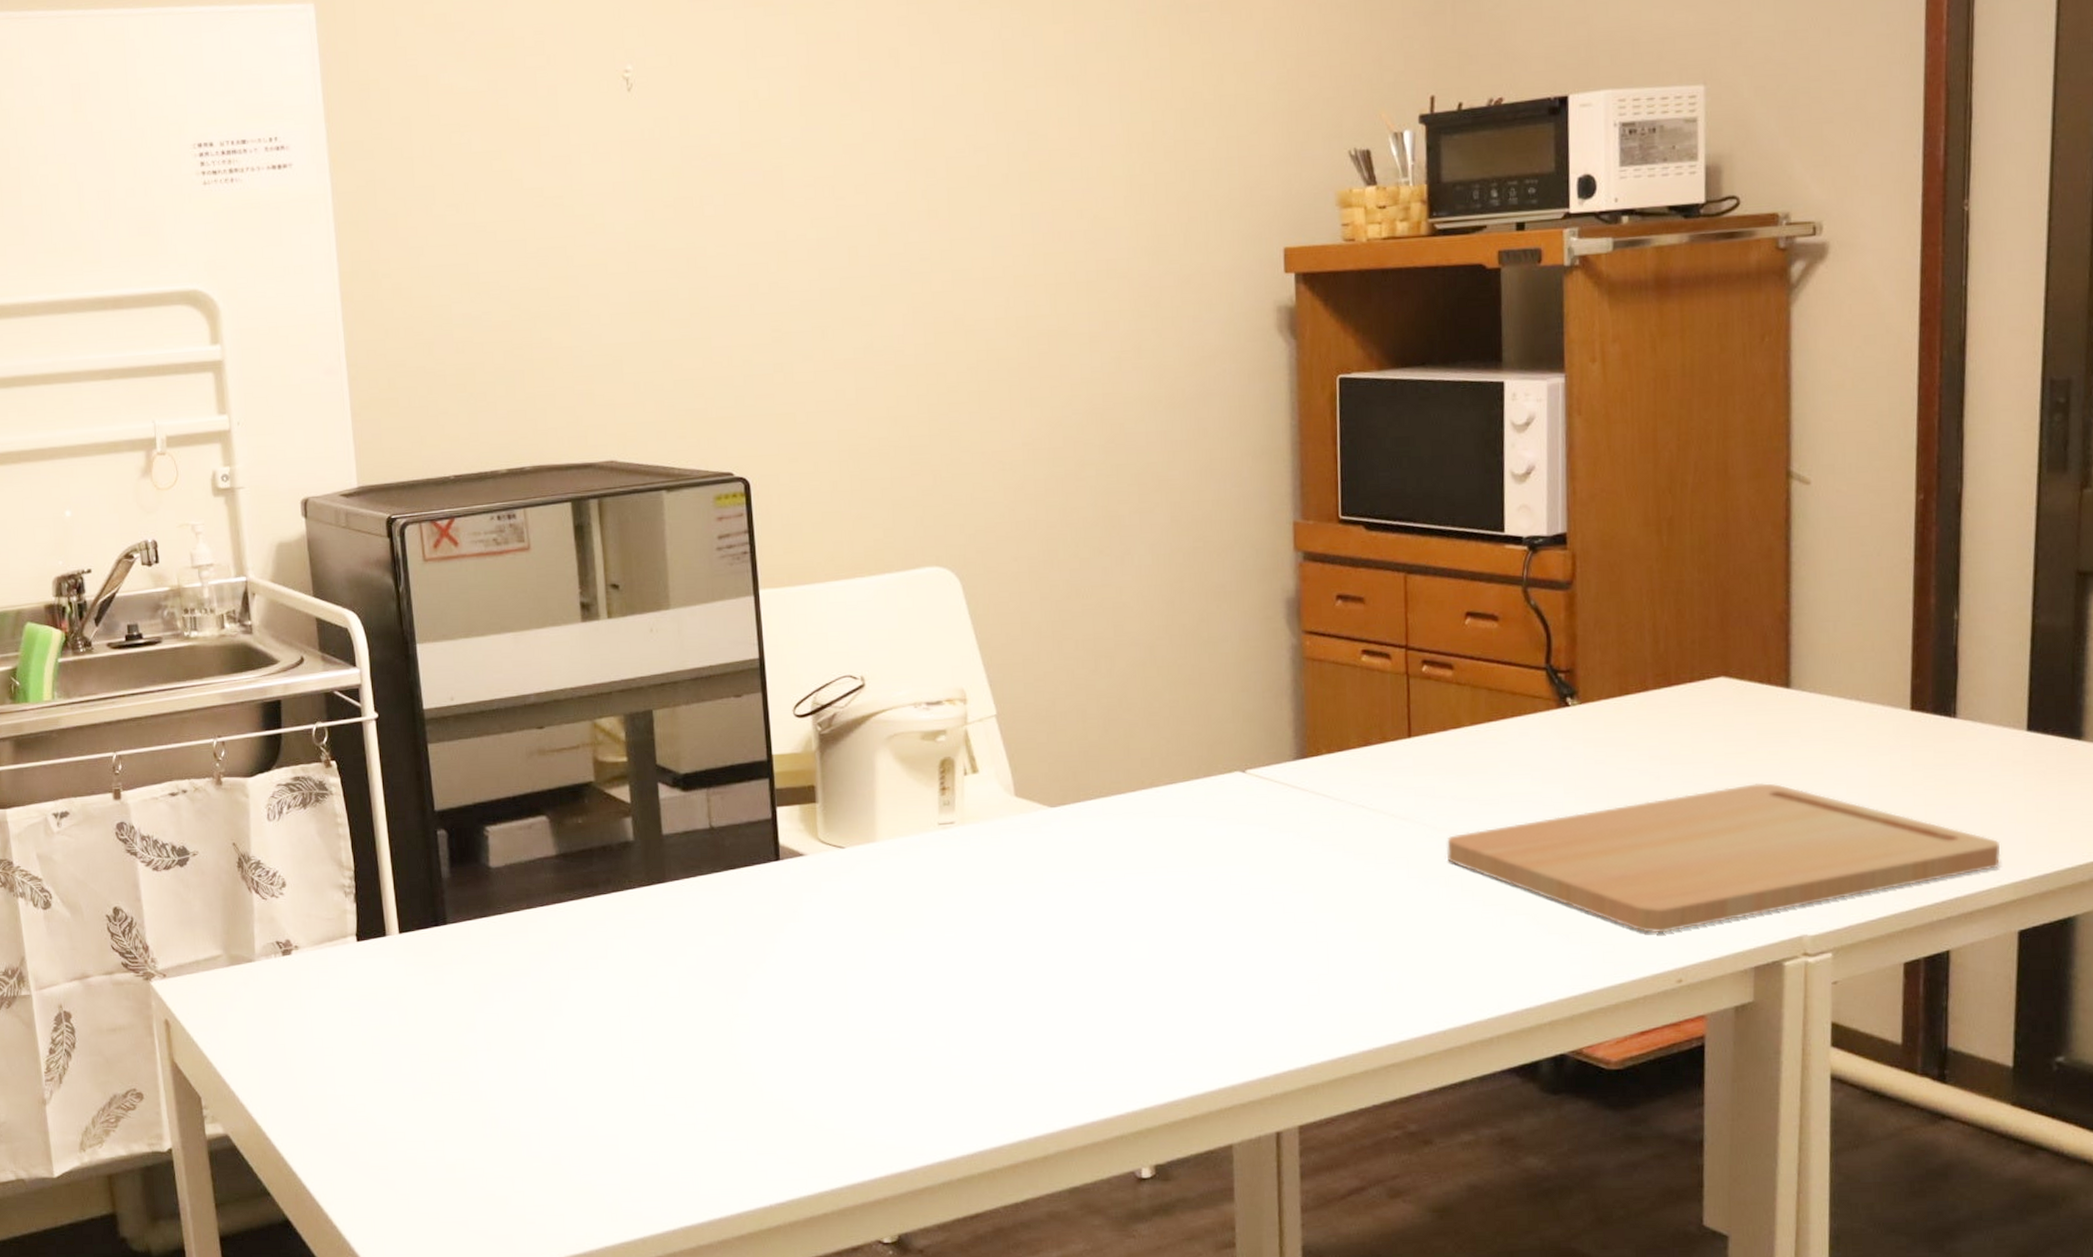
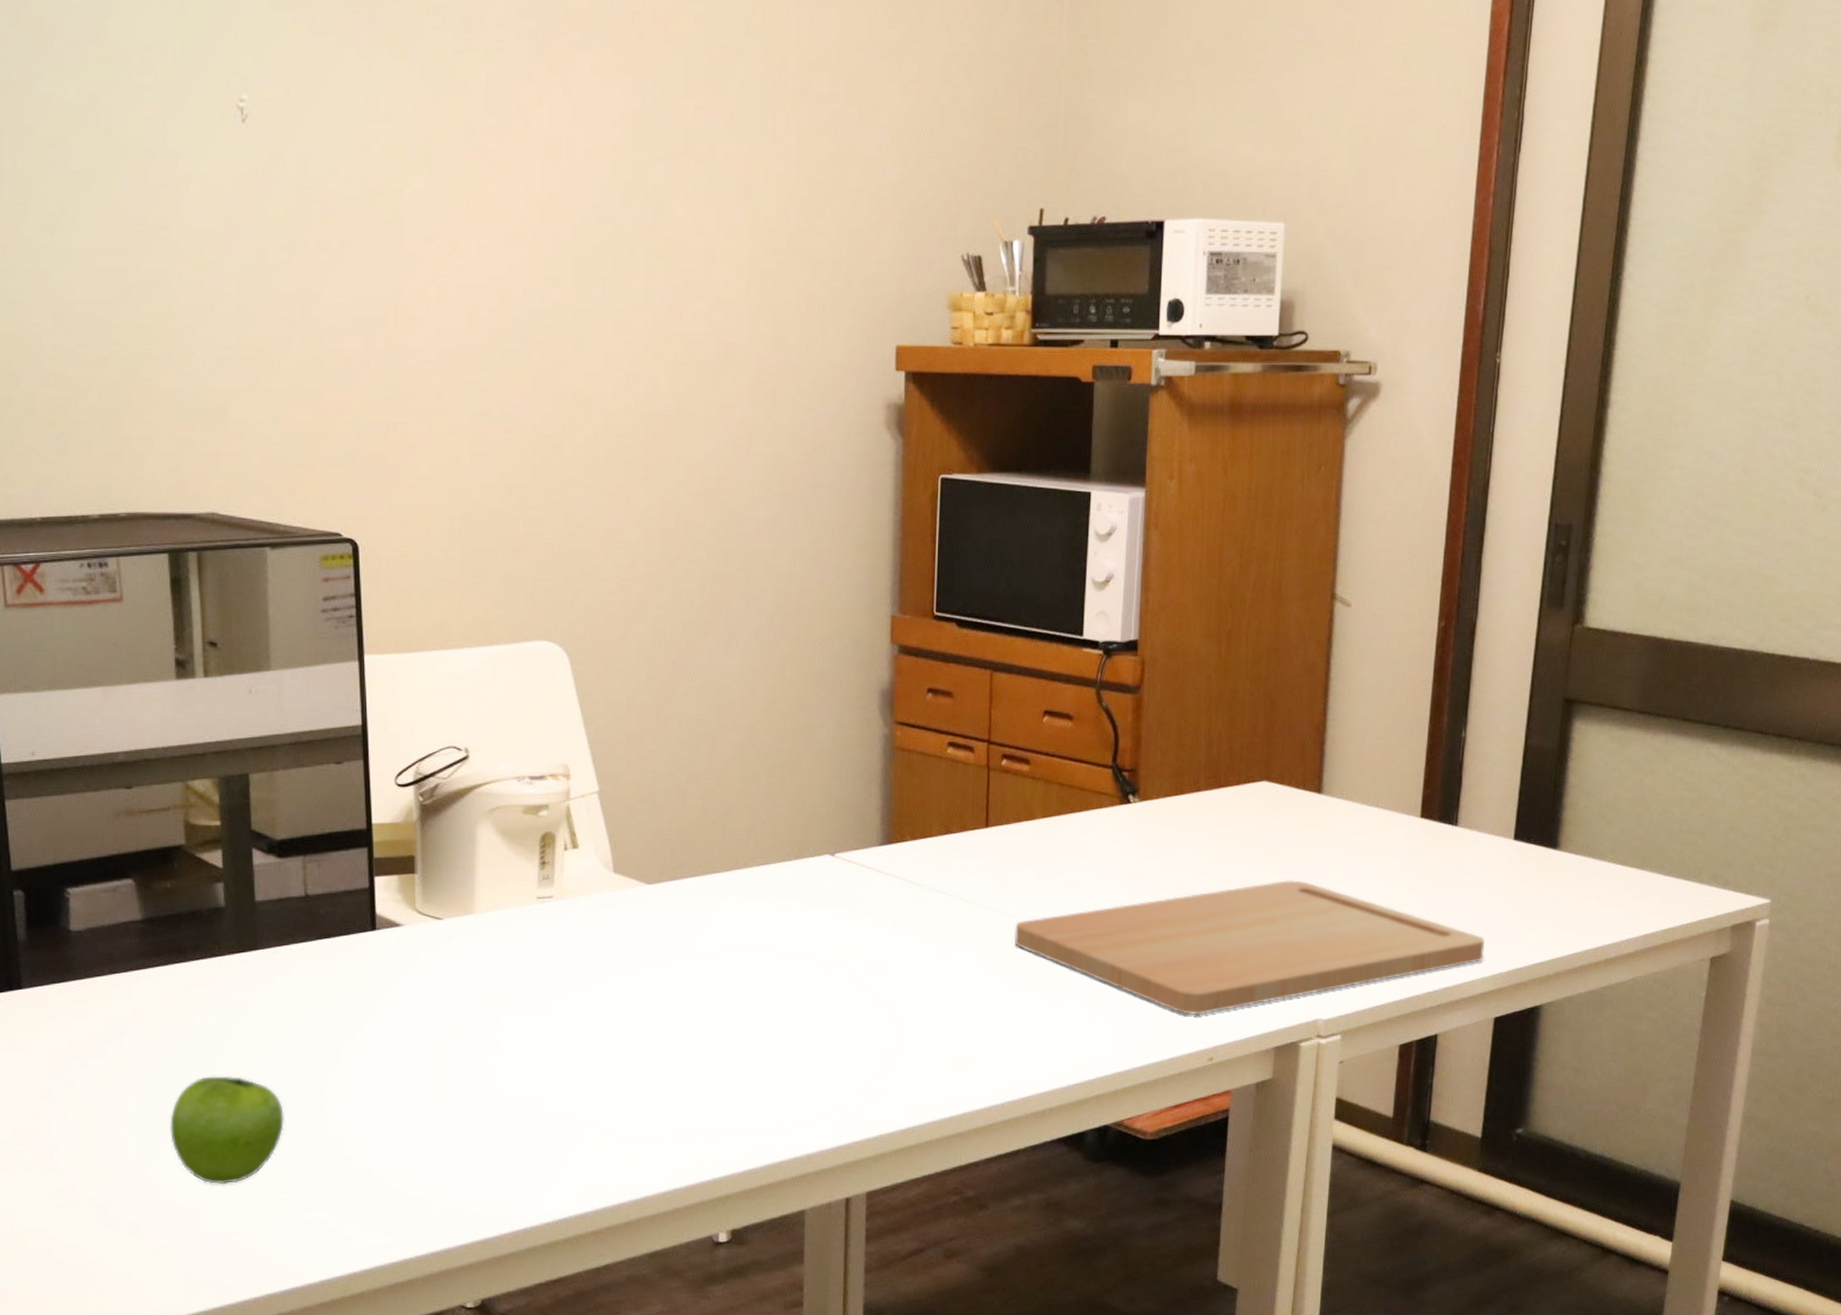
fruit: none [587,1007,697,1116] -> present [170,1076,284,1185]

